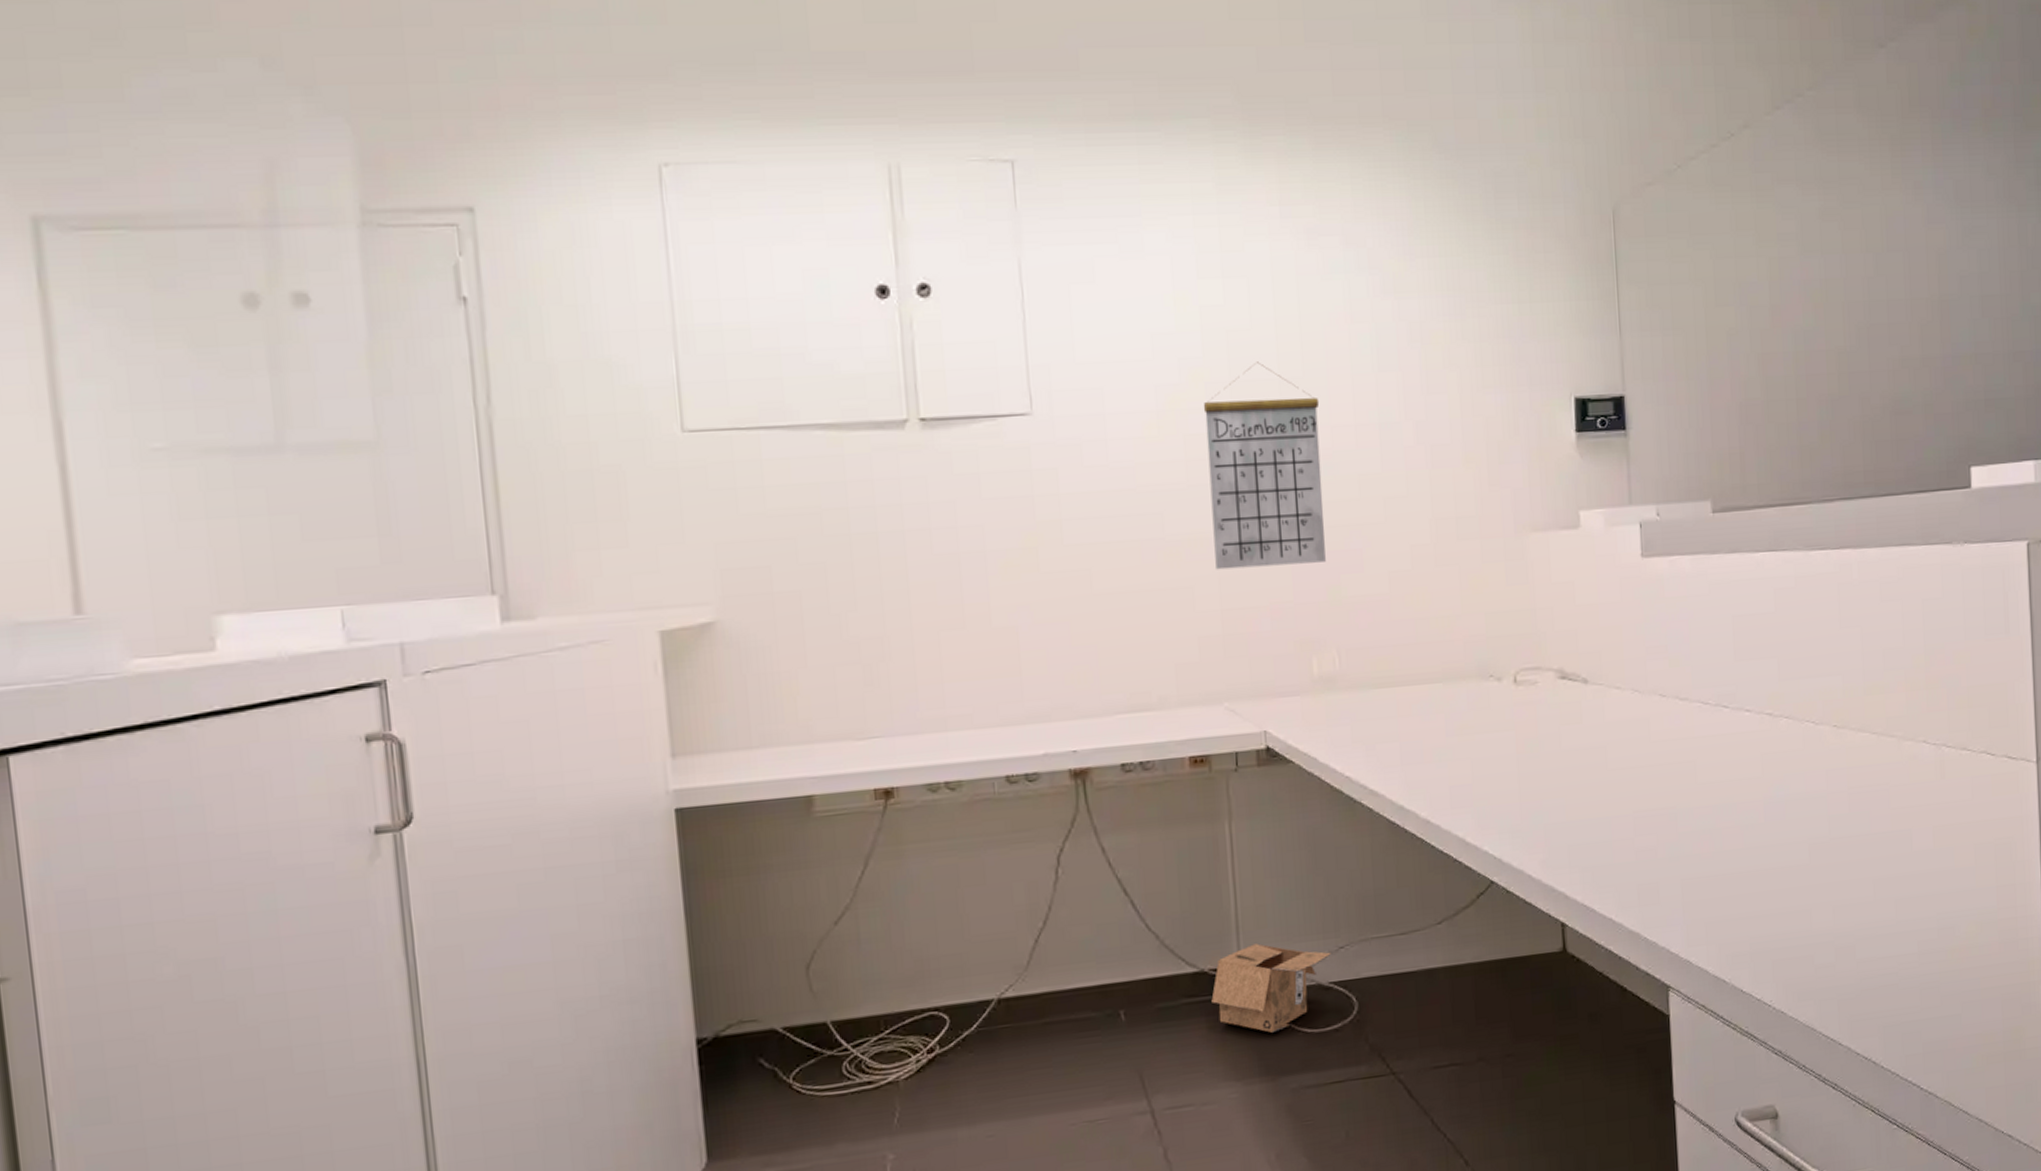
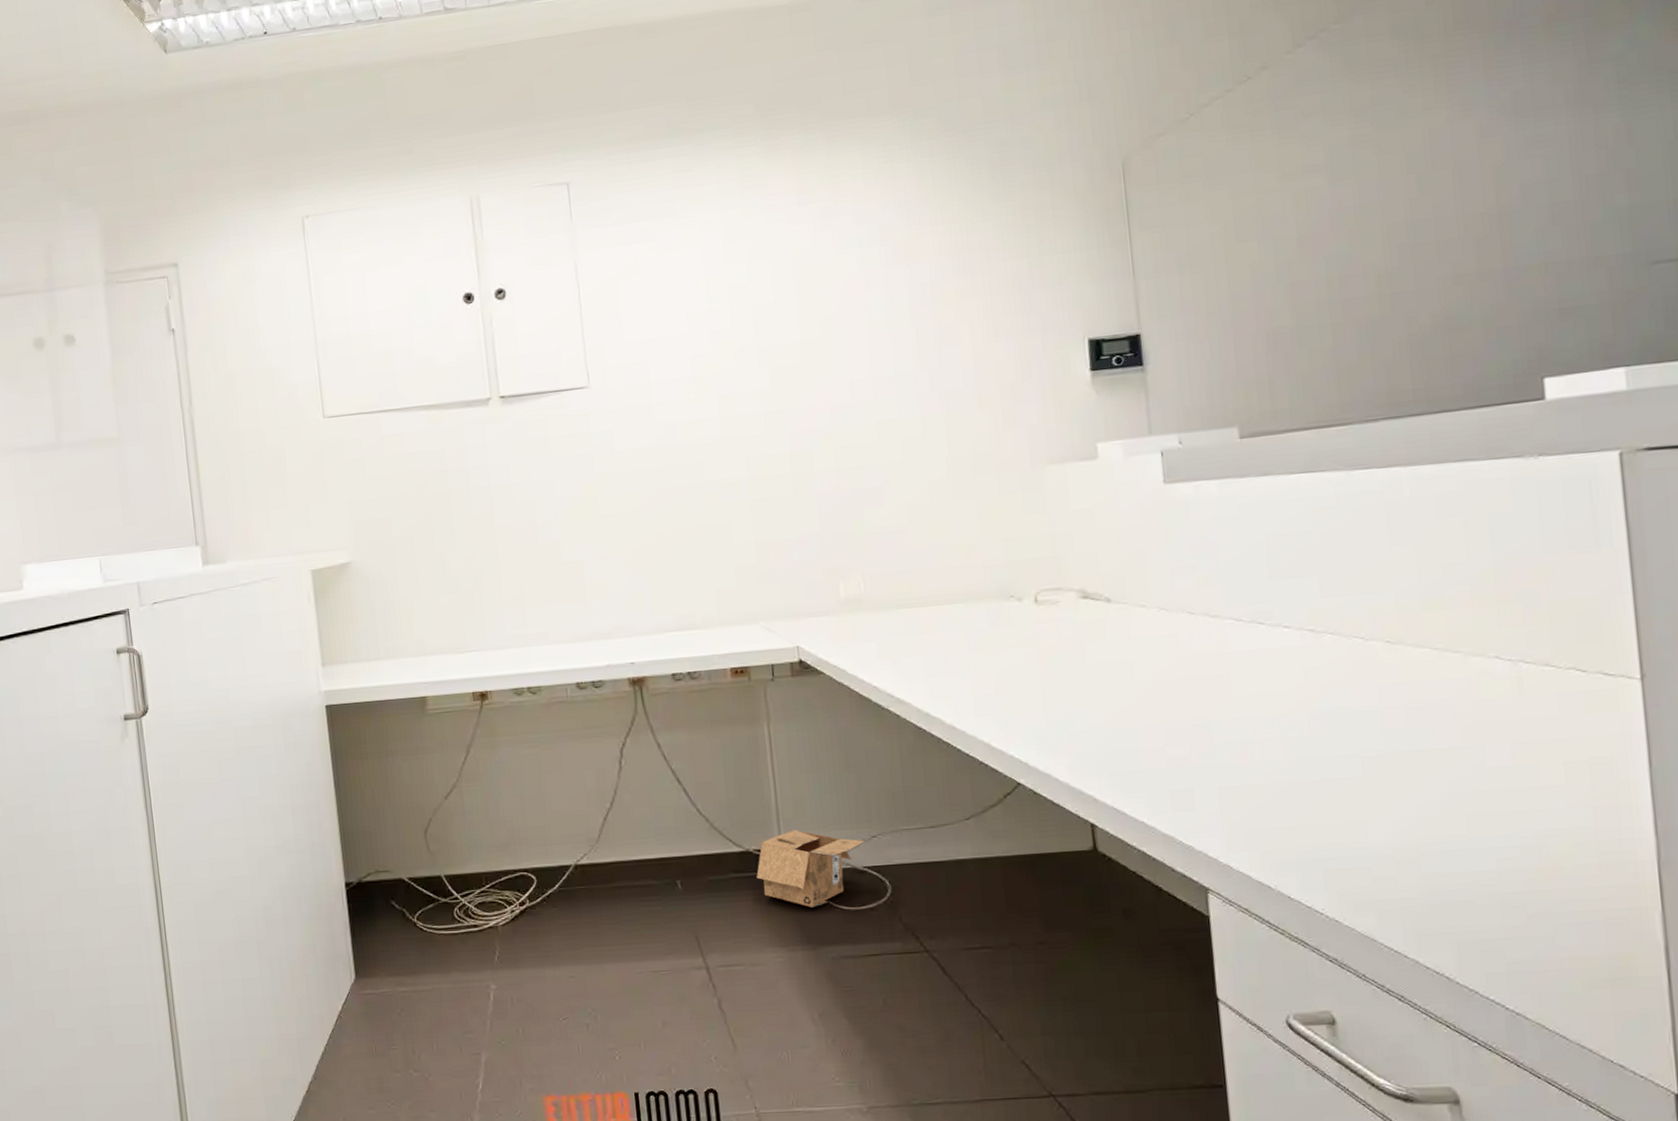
calendar: present [1203,362,1326,570] -> none [734,329,849,509]

